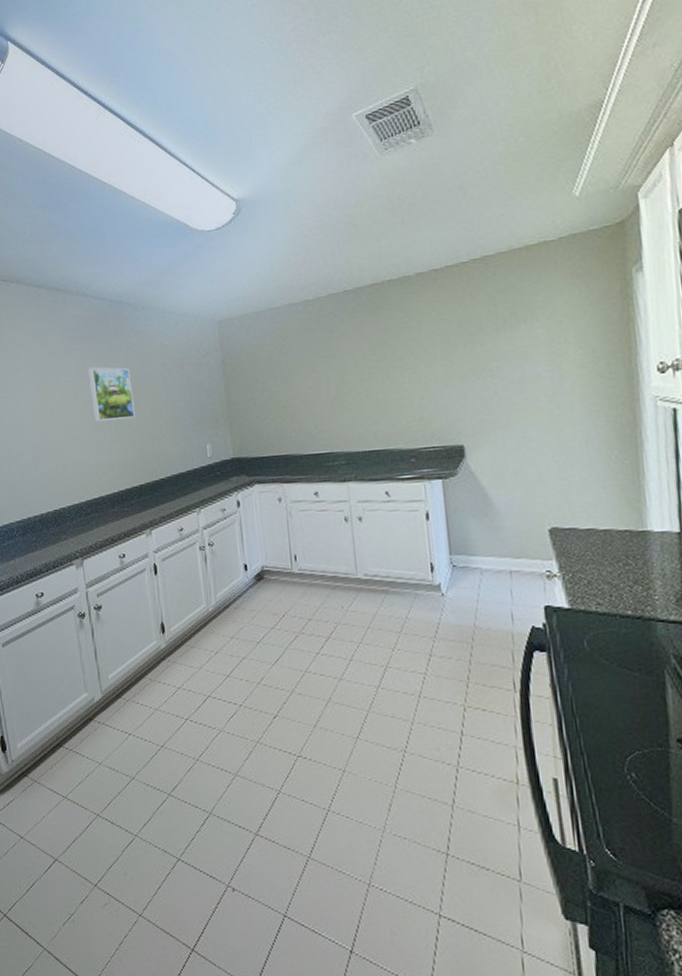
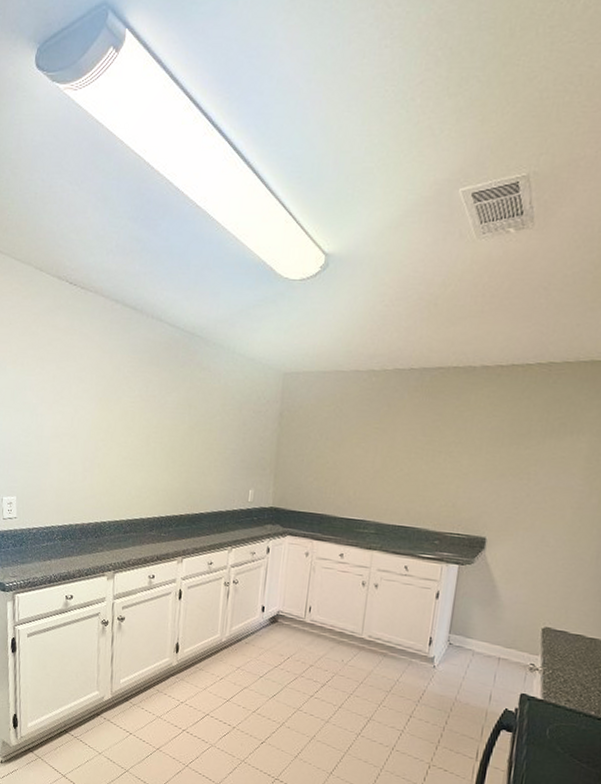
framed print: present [88,366,135,421] -> none [148,392,190,451]

